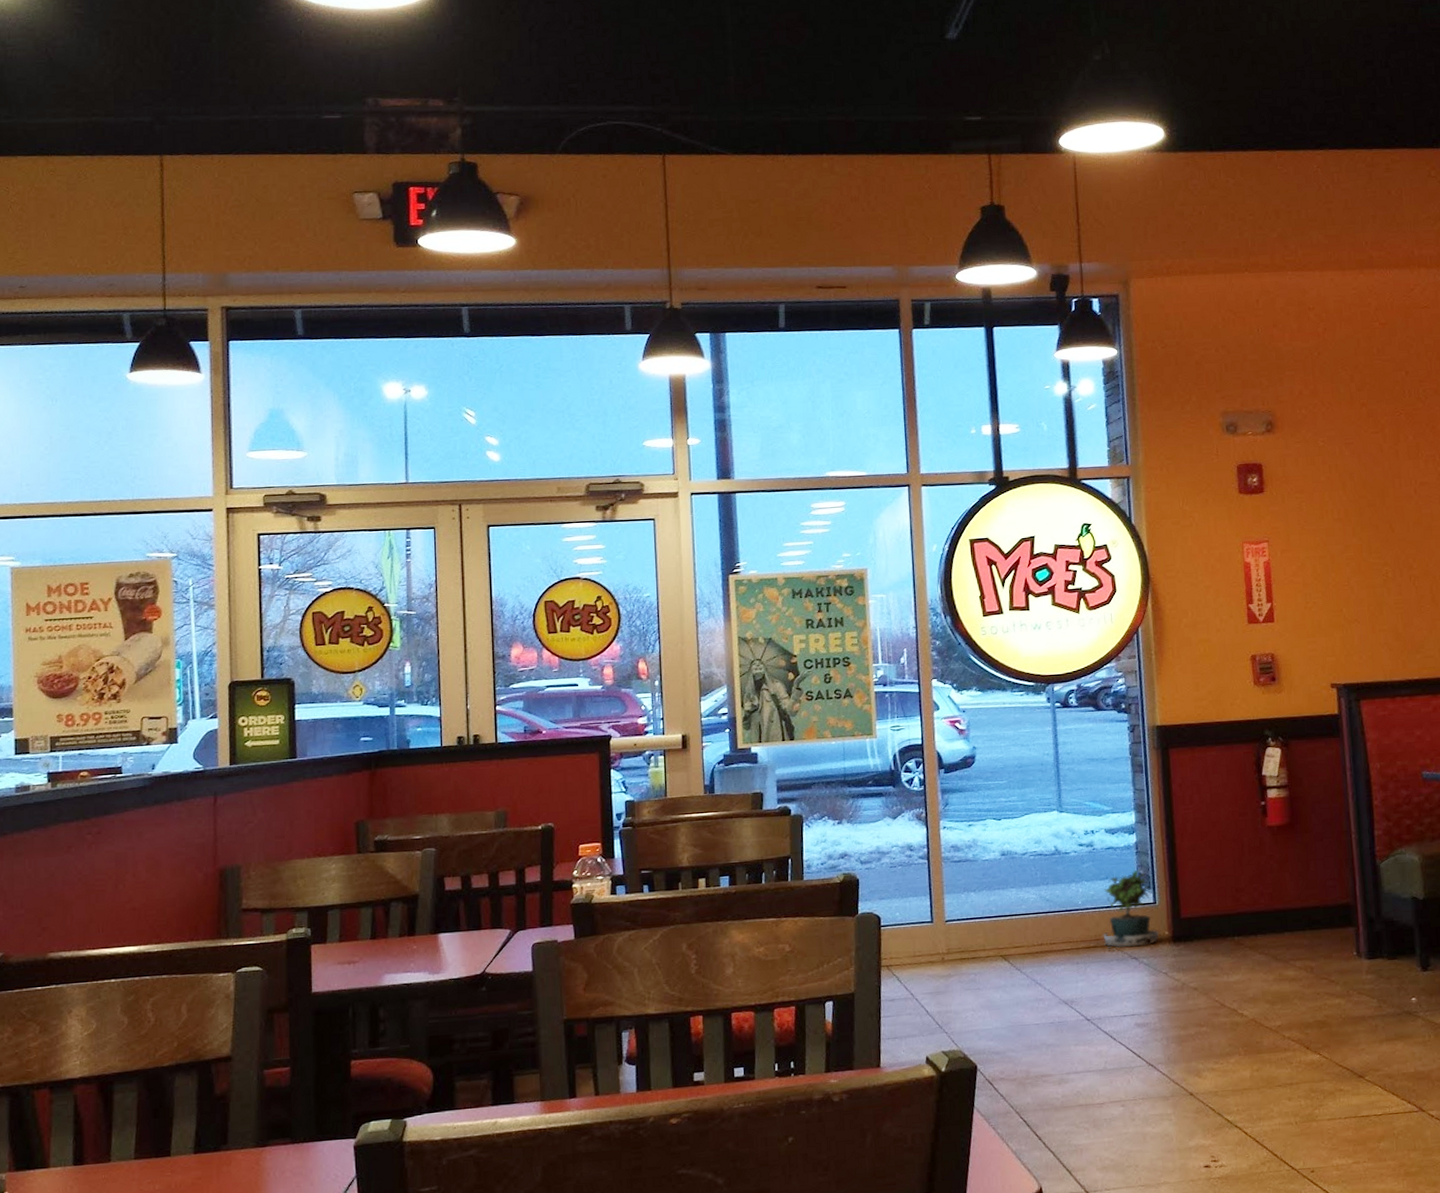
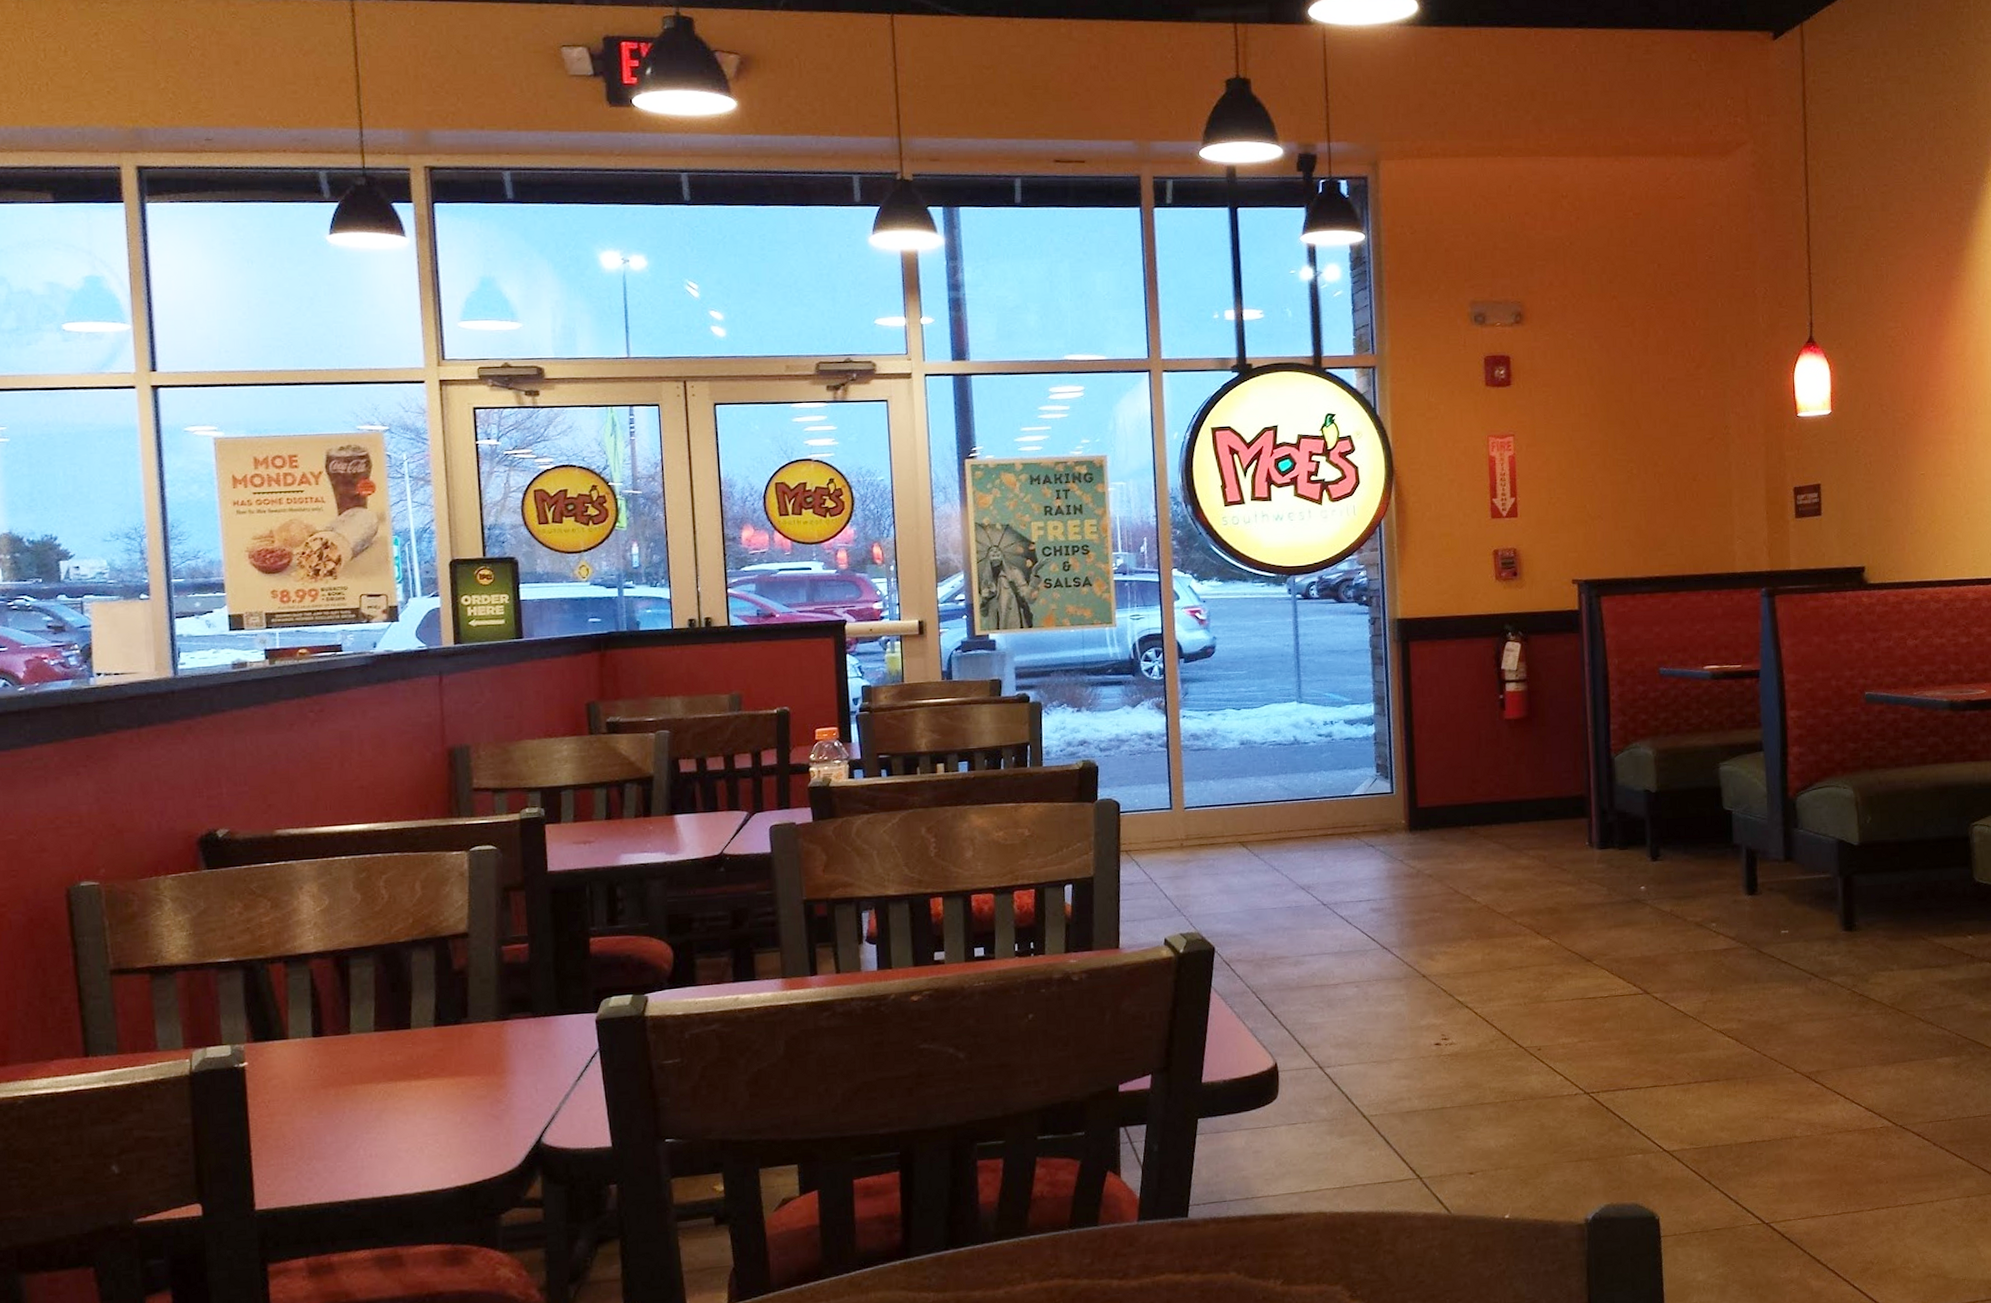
potted plant: present [1103,869,1160,950] -> none [1340,760,1396,838]

